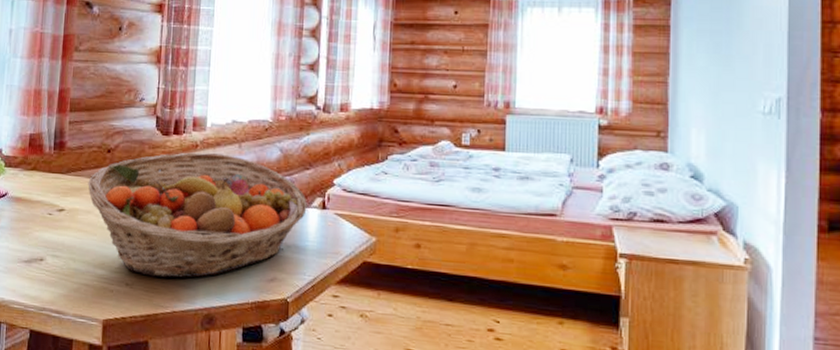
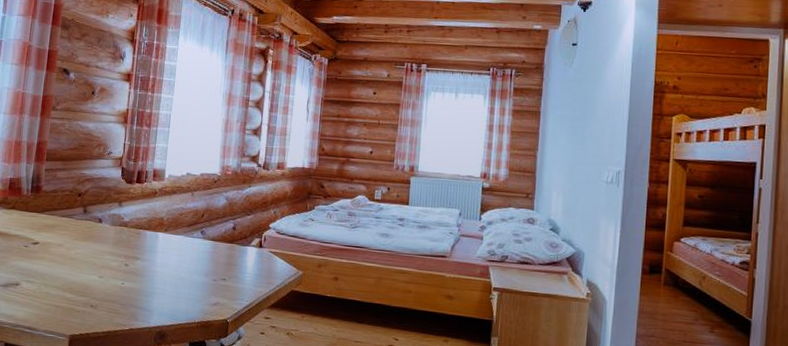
fruit basket: present [88,152,307,278] -> none [60,198,247,302]

